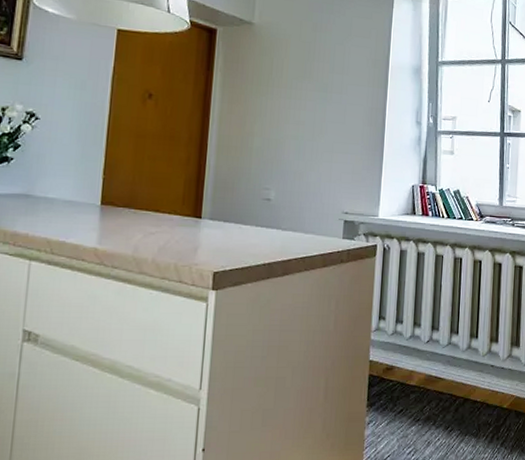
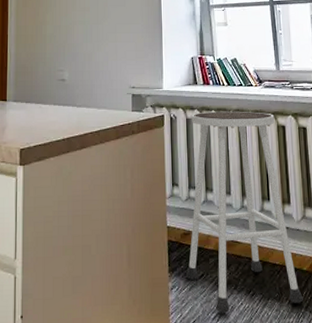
stool: none [384,244,500,448] -> present [185,111,303,313]

